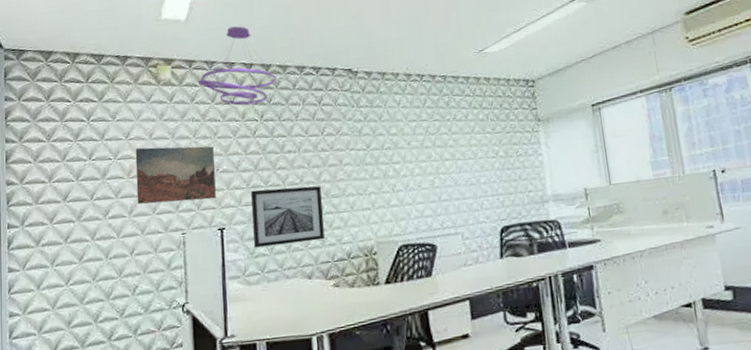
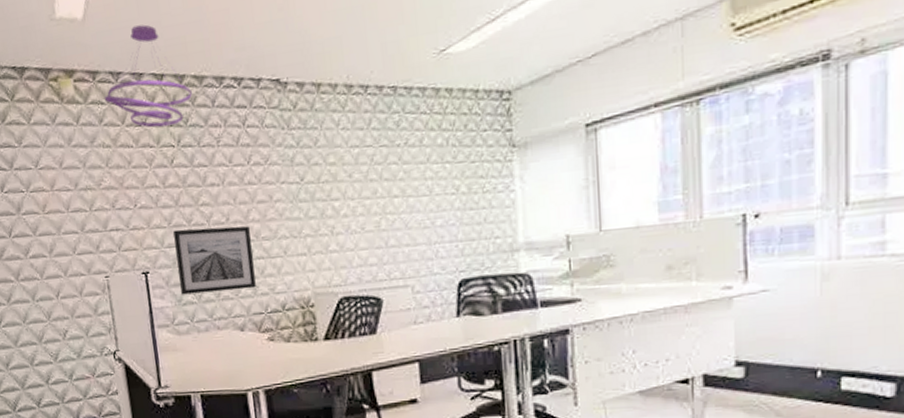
wall art: present [135,146,216,204] -> none [46,177,137,243]

